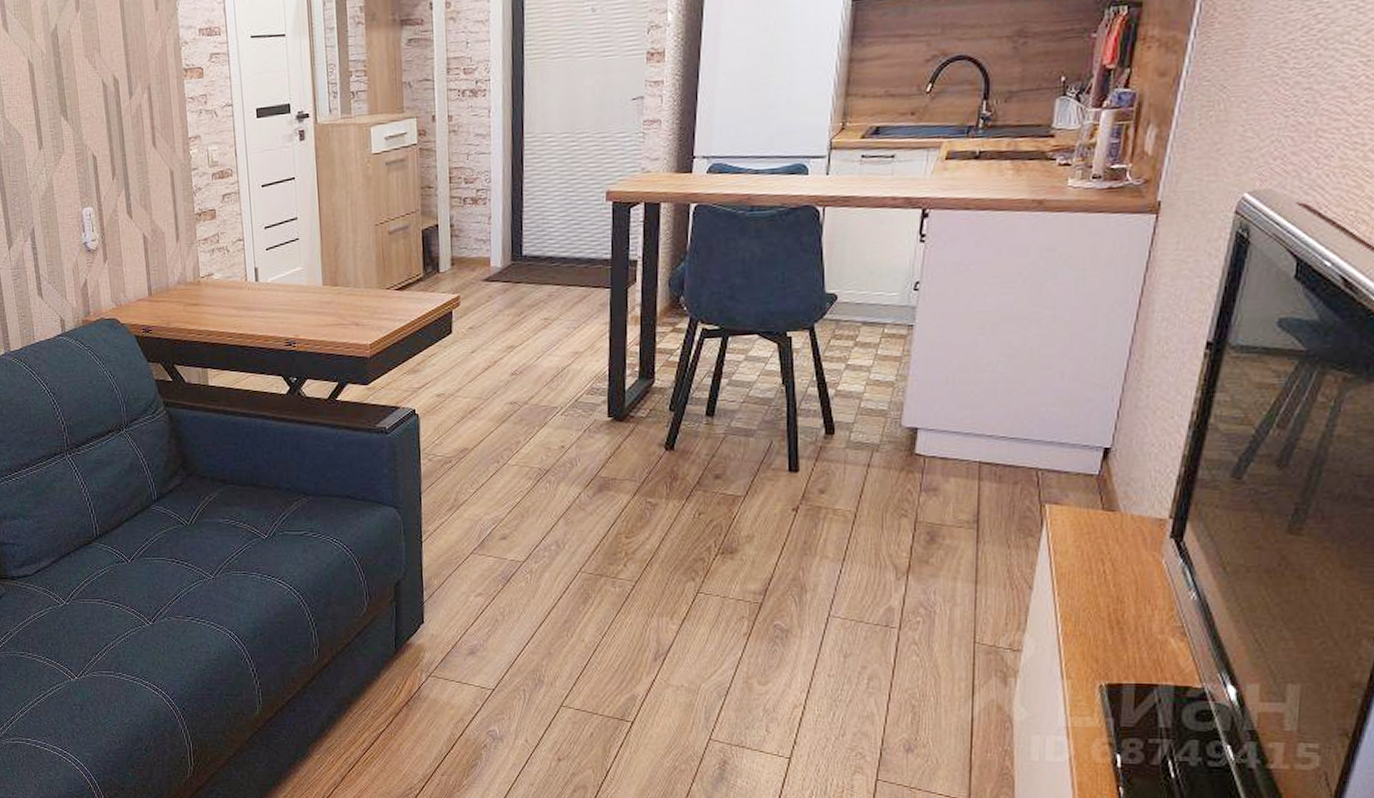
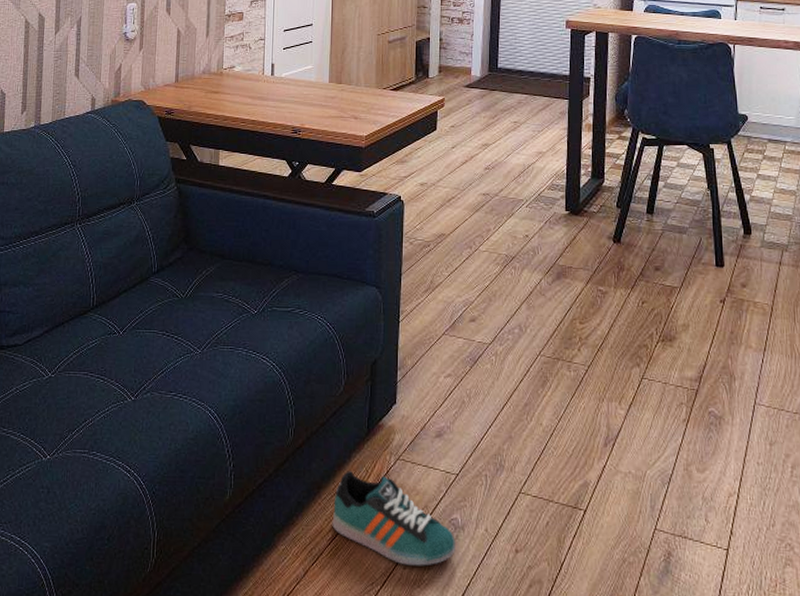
sneaker: none [365,687,495,773] -> present [332,471,455,566]

